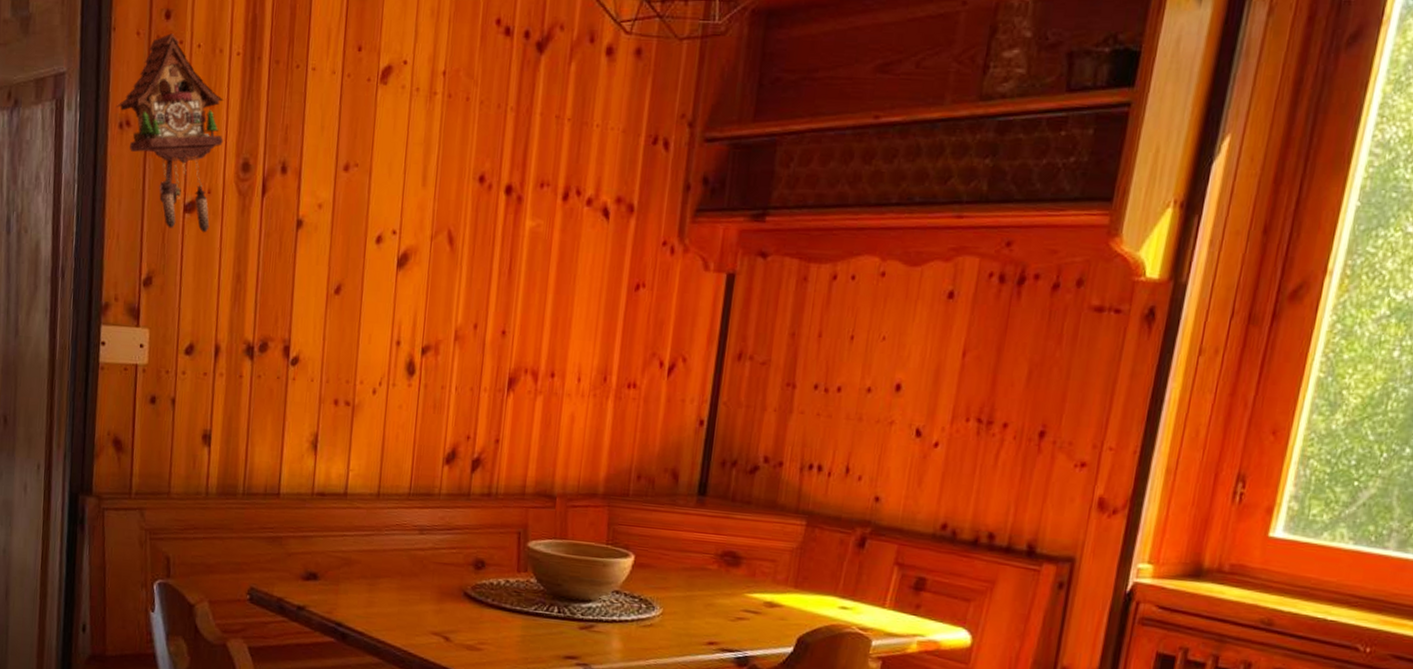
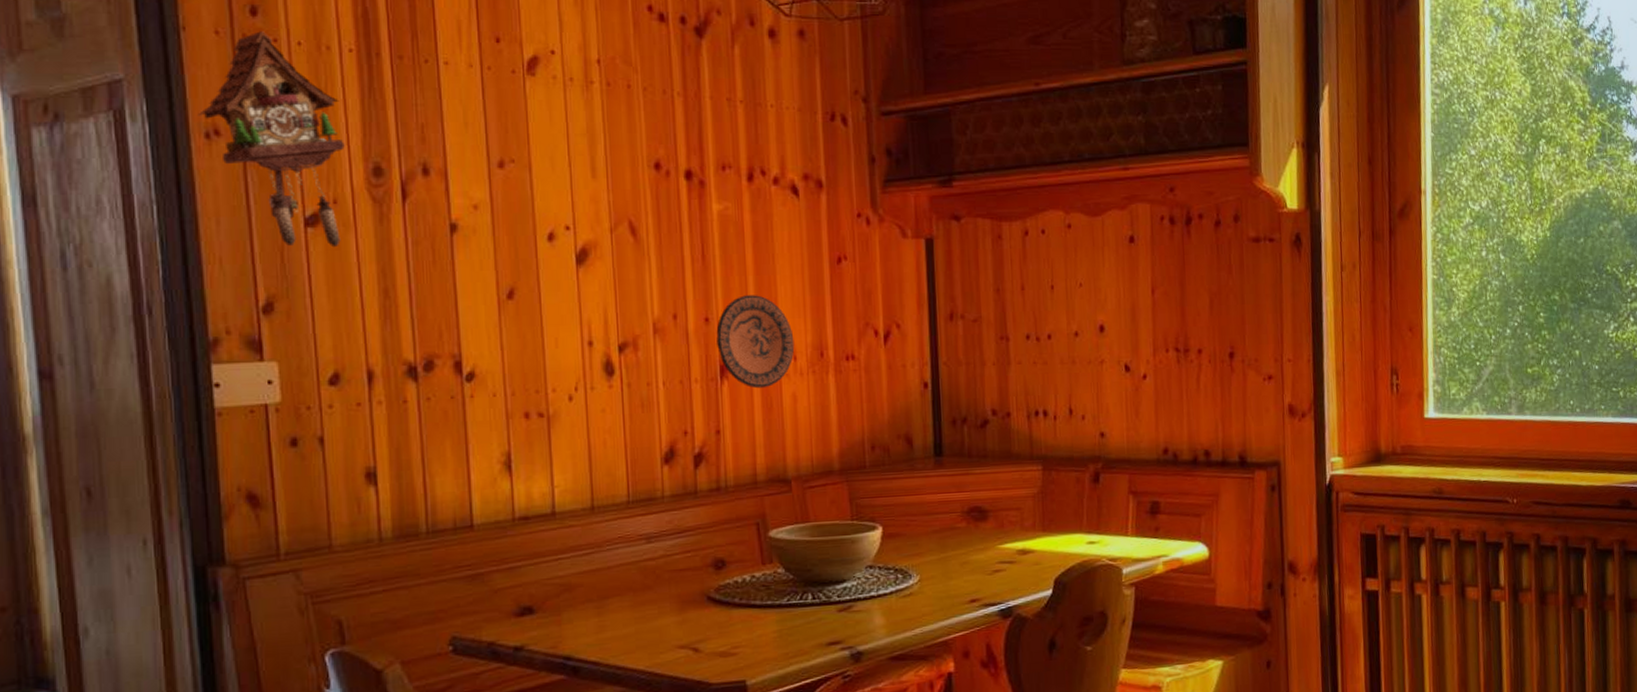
decorative plate: none [509,312,582,405] -> present [716,295,795,389]

